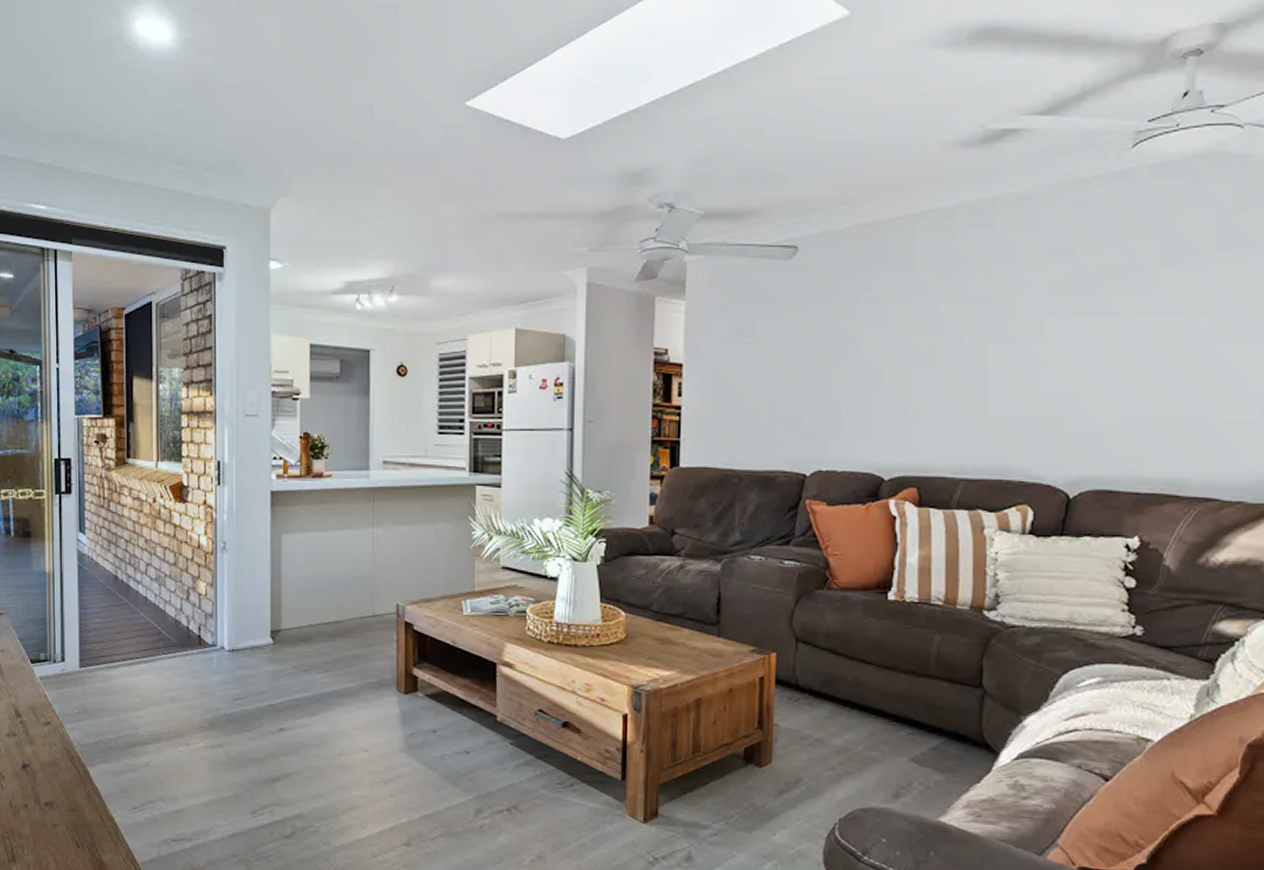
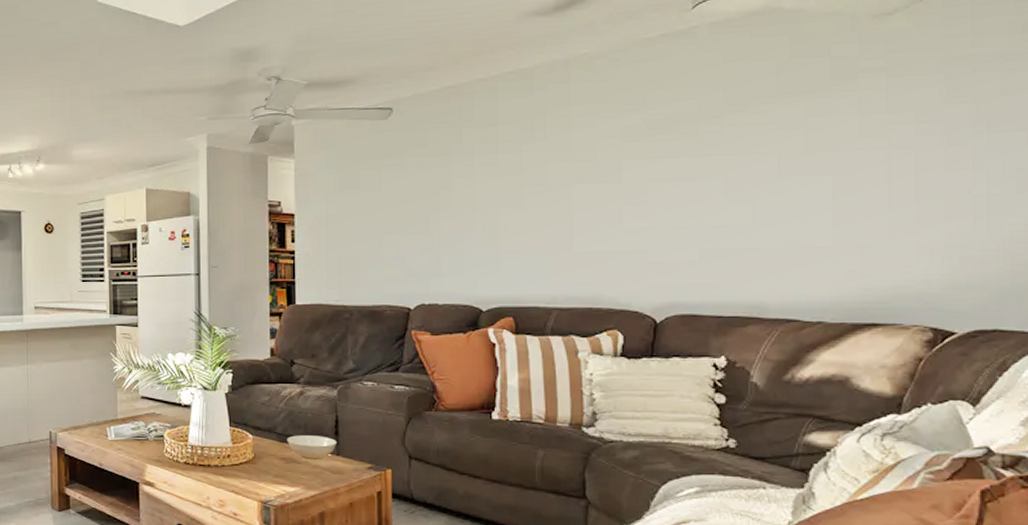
bowl: none [663,613,719,641] -> present [286,435,338,459]

